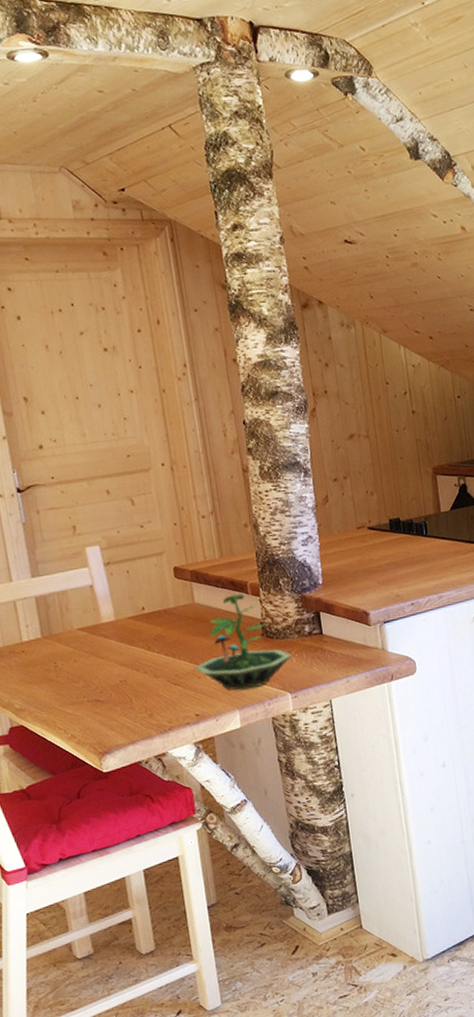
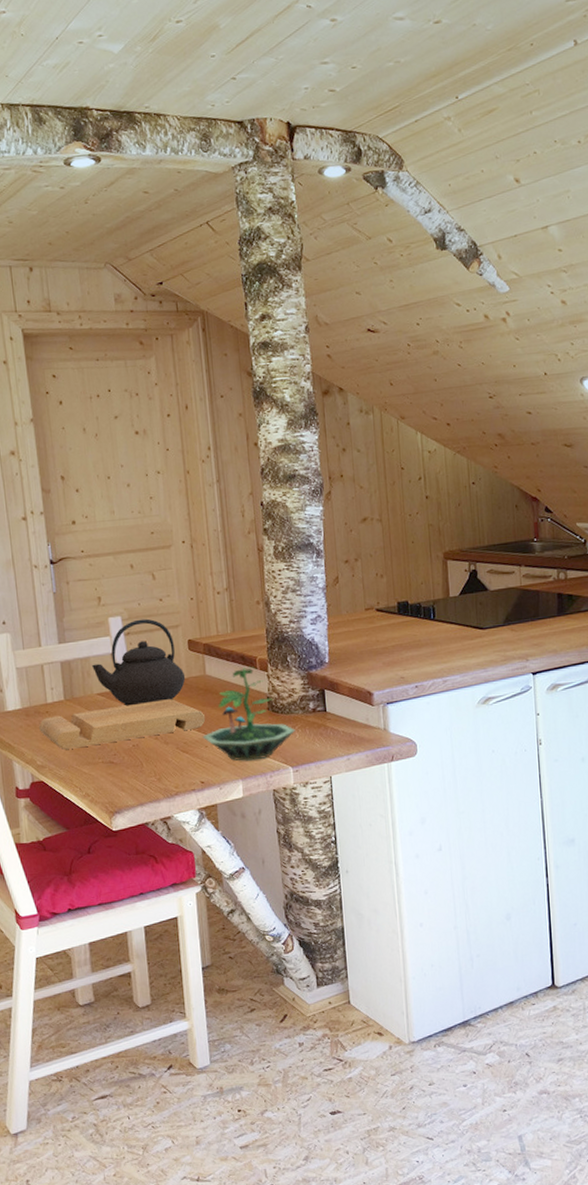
cutting board: none [15,630,197,690] -> present [39,699,206,749]
teapot: none [70,547,174,641] -> present [92,618,186,706]

